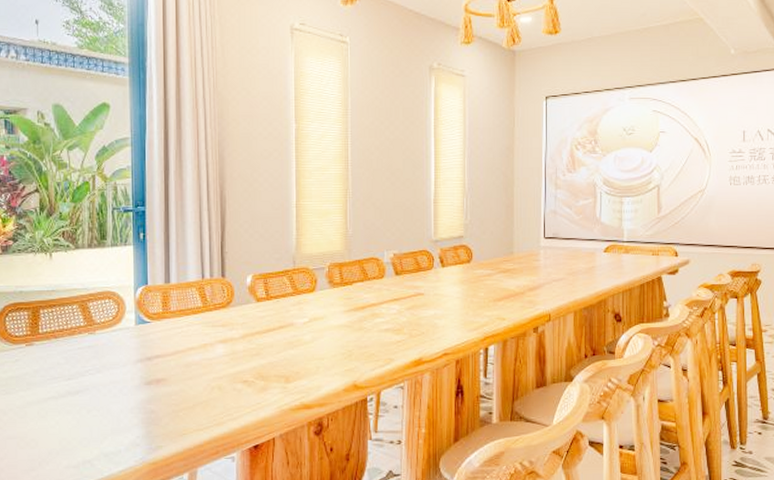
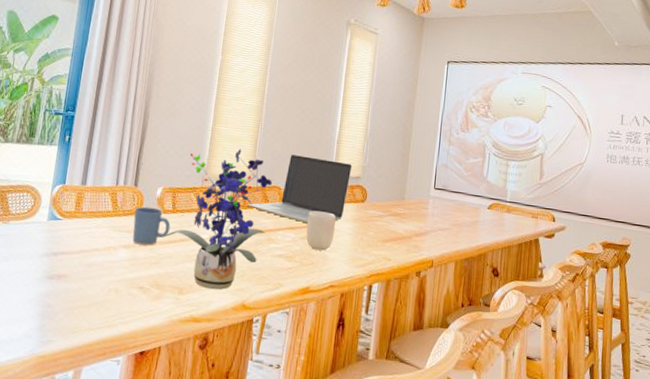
mug: none [225,297,267,338] -> present [132,206,171,246]
flower arrangement: none [262,222,370,374] -> present [164,148,273,290]
laptop: none [345,221,453,293] -> present [247,155,353,224]
cup: none [411,278,442,319] -> present [306,210,336,251]

